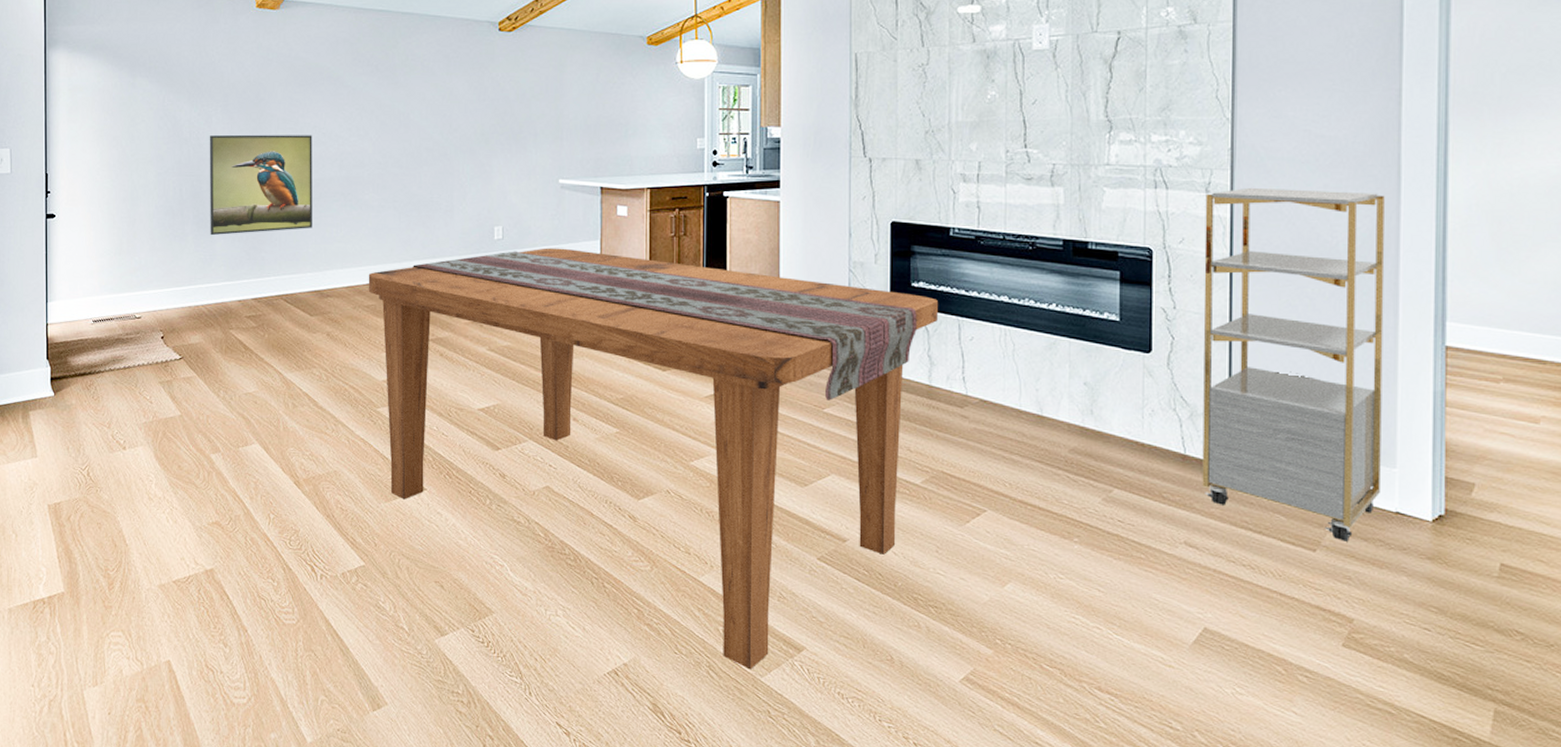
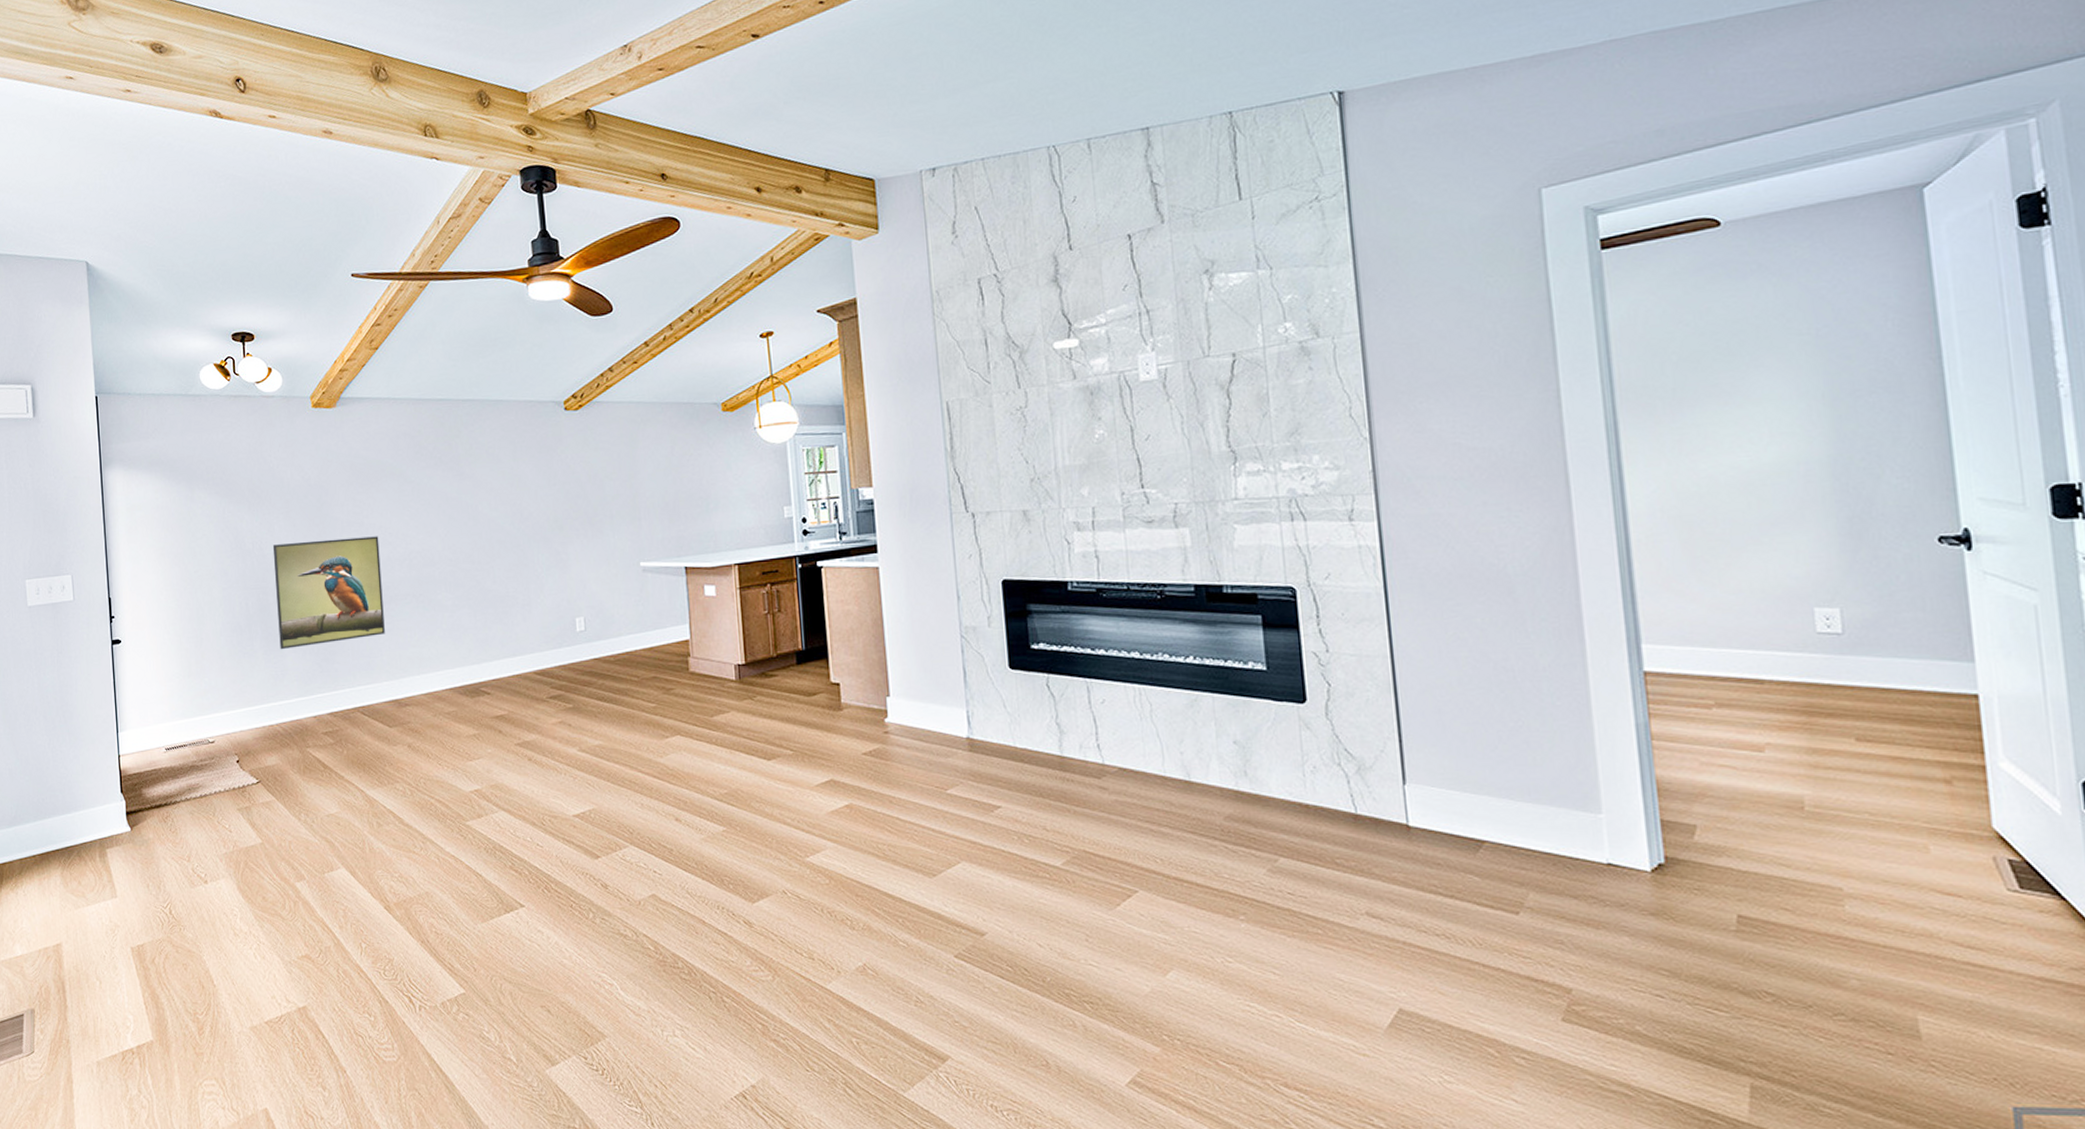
dining table: present [368,248,938,670] -> none [447,635,1063,1085]
shelving unit: present [1202,187,1385,542] -> none [1349,506,1586,901]

